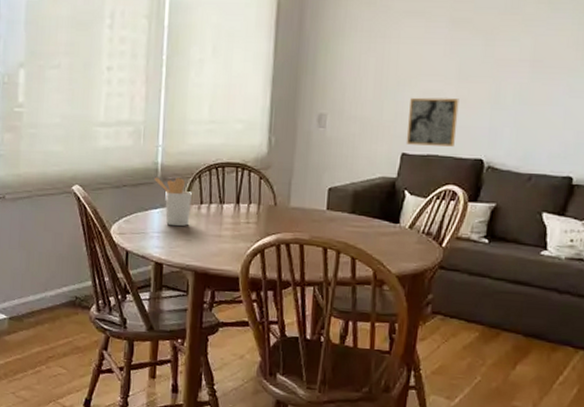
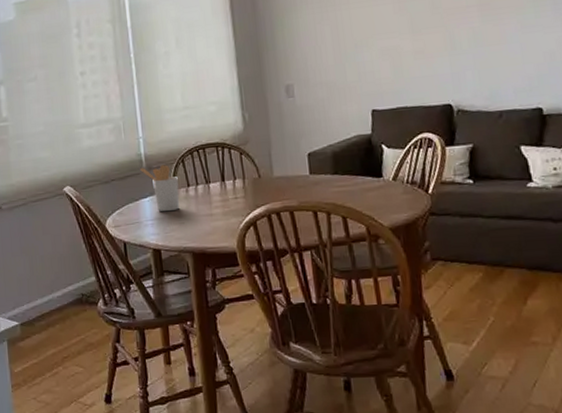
wall art: present [406,97,459,147] -> none [370,51,421,101]

